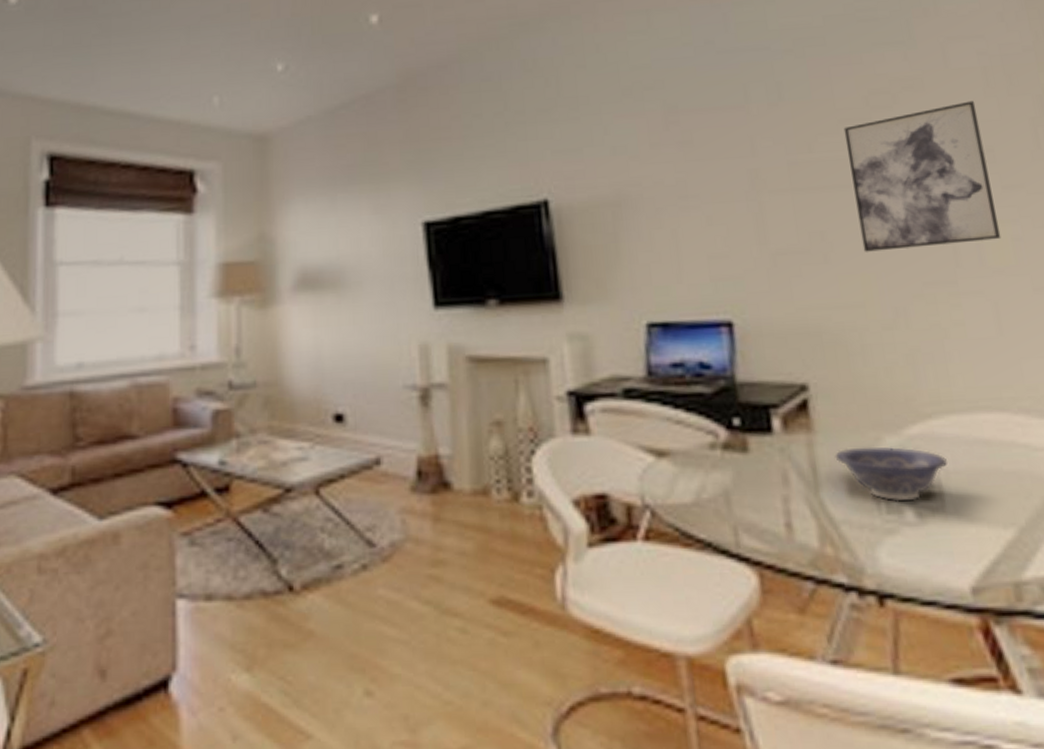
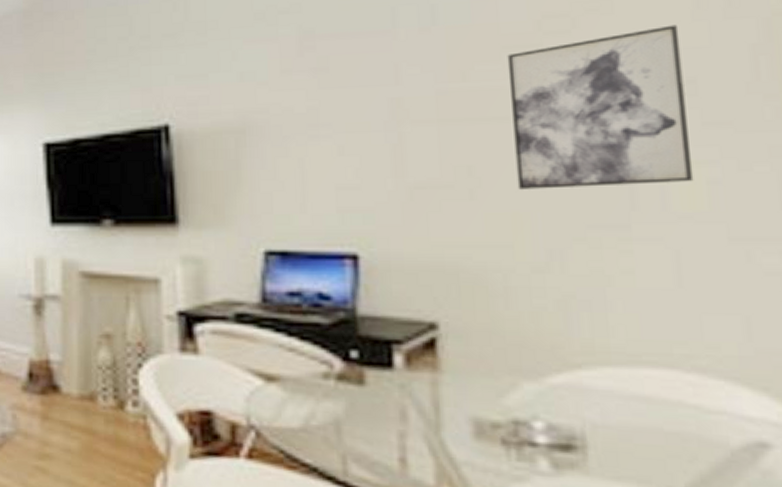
decorative bowl: present [835,446,947,502] -> none [462,390,595,451]

